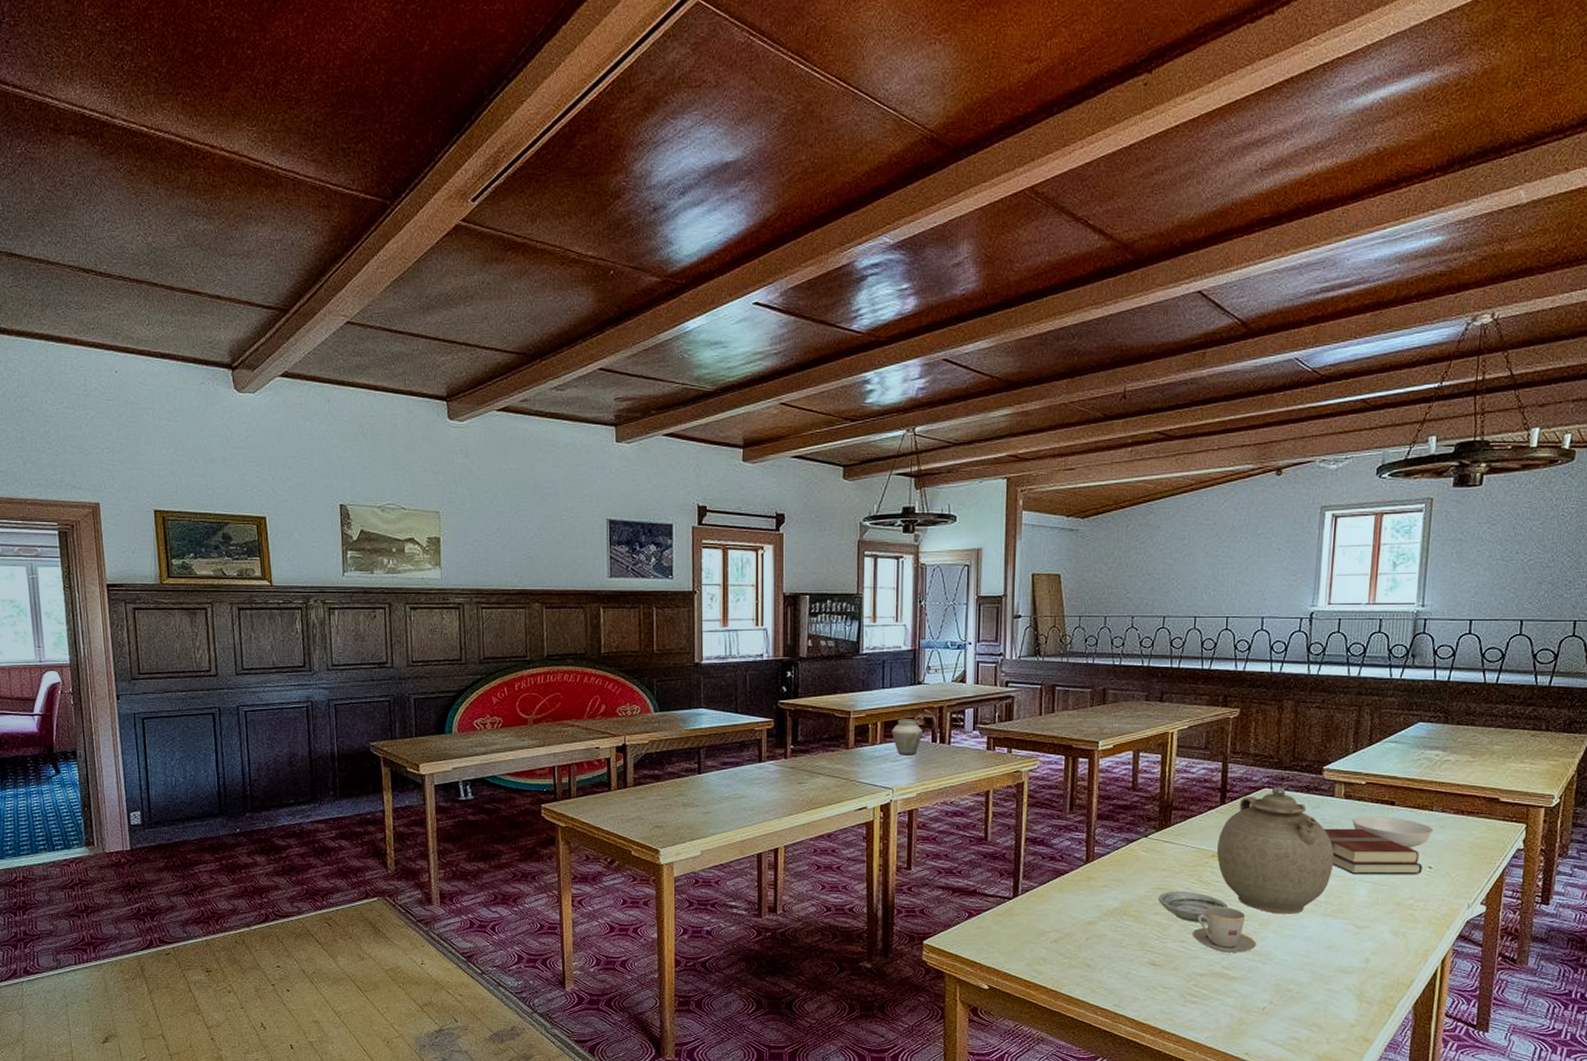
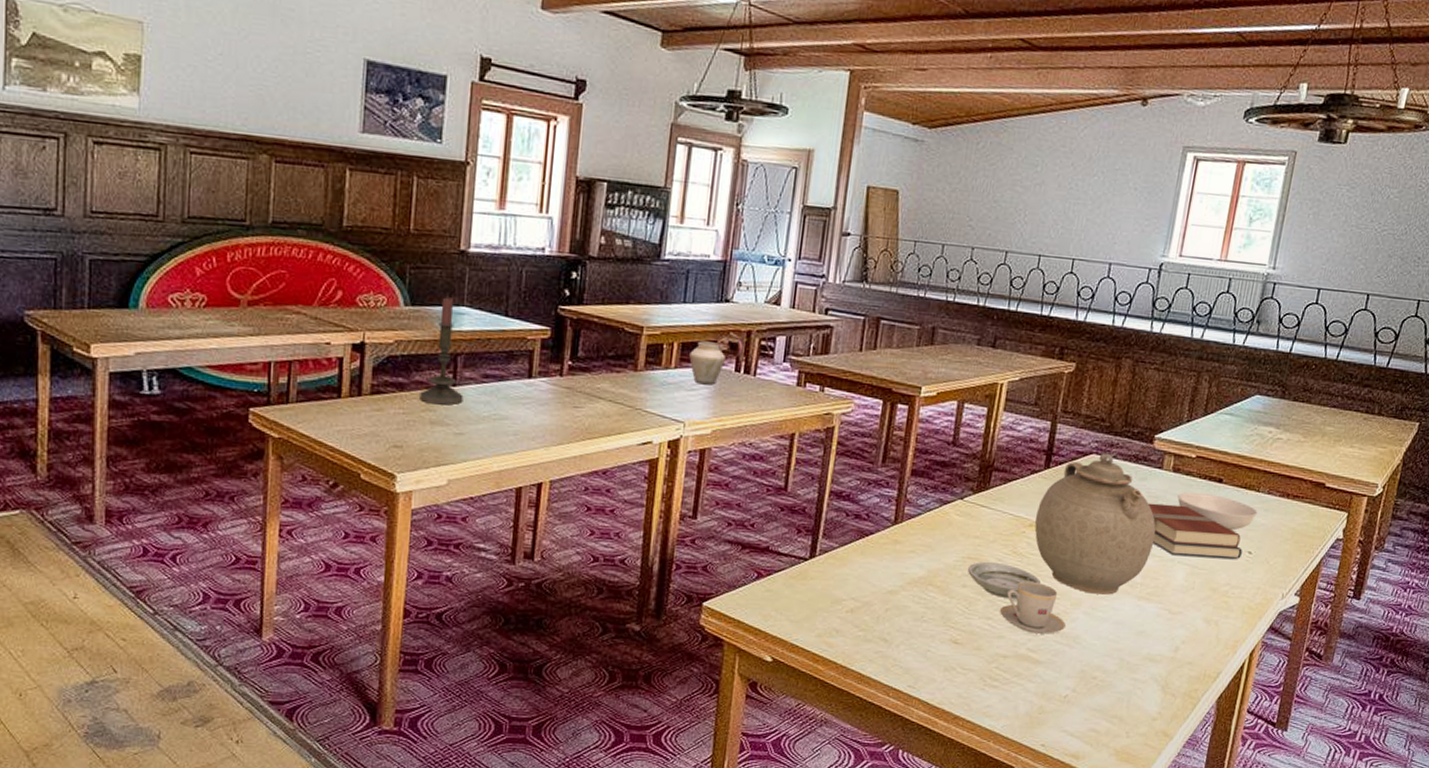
candle: none [673,701,708,790] -> present [419,296,464,406]

